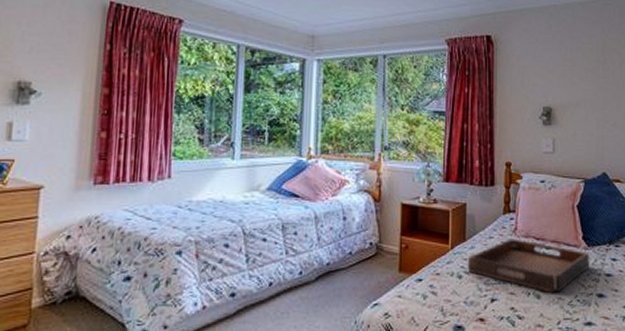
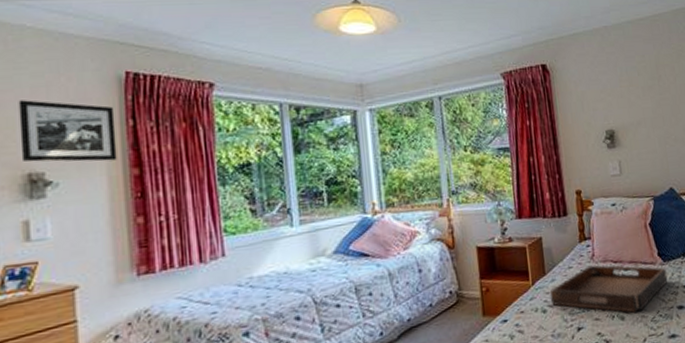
picture frame: none [14,17,96,79] -> present [18,100,117,162]

